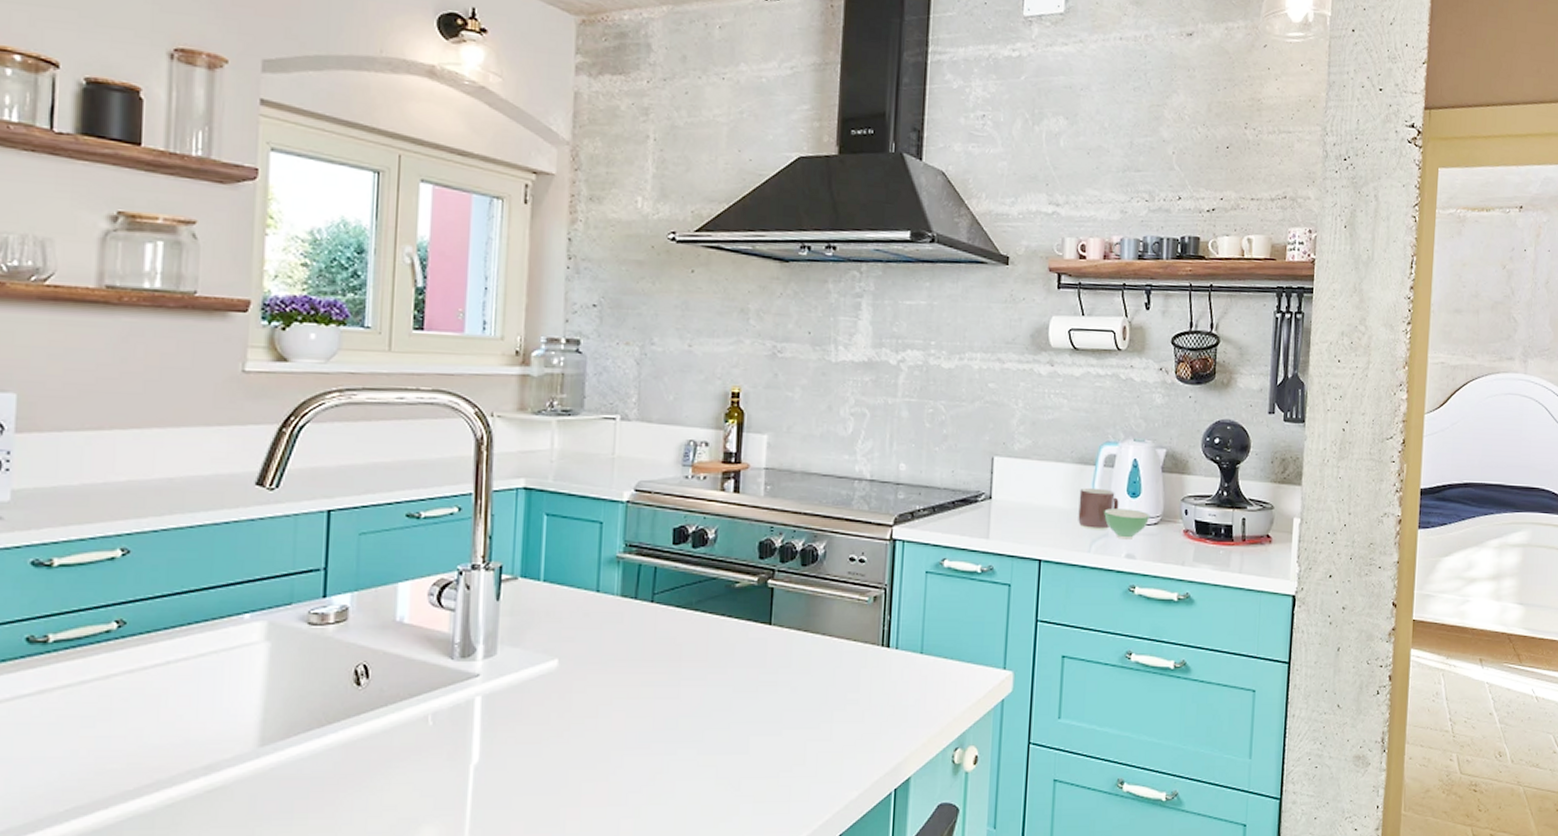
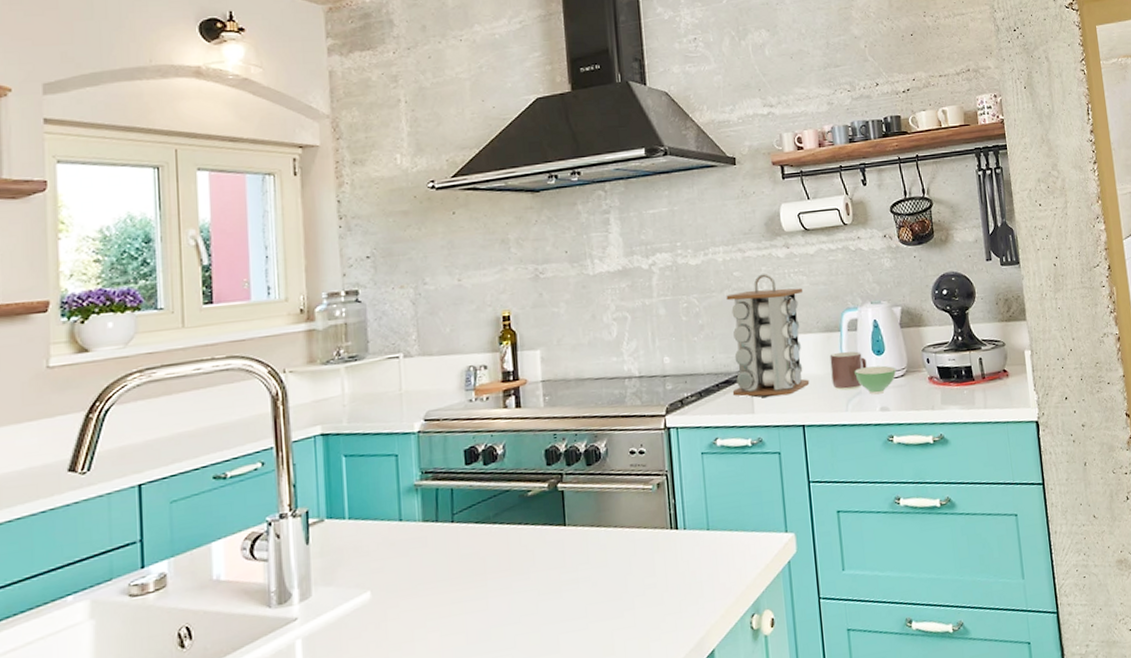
spice rack: none [968,390,1062,525] -> present [726,273,810,398]

